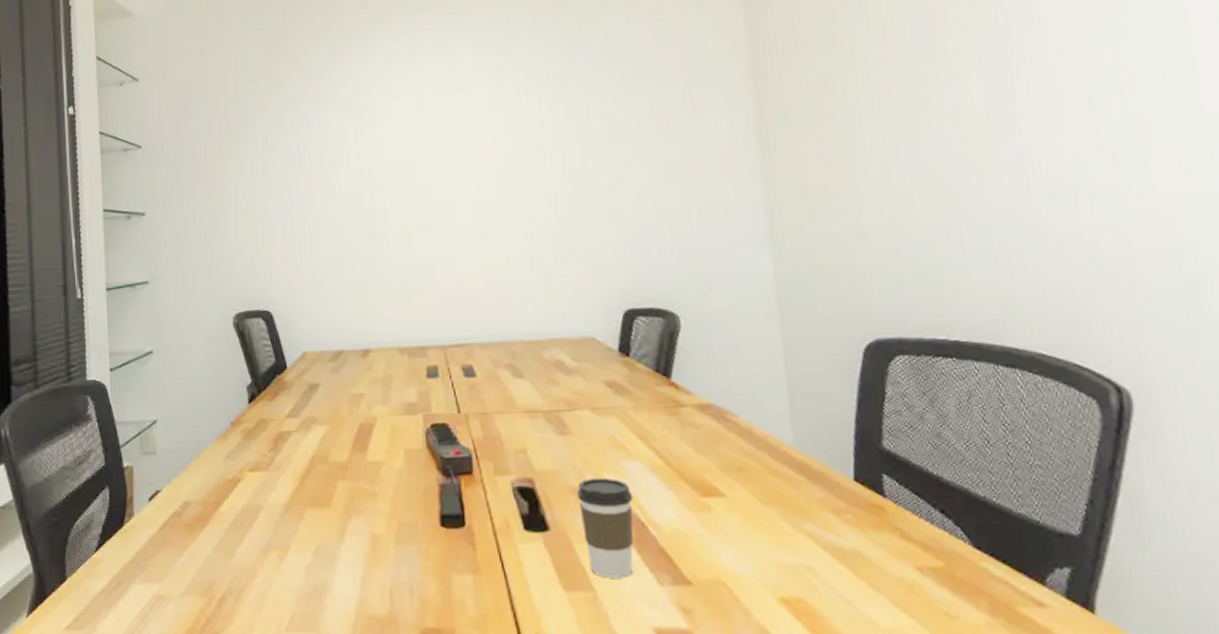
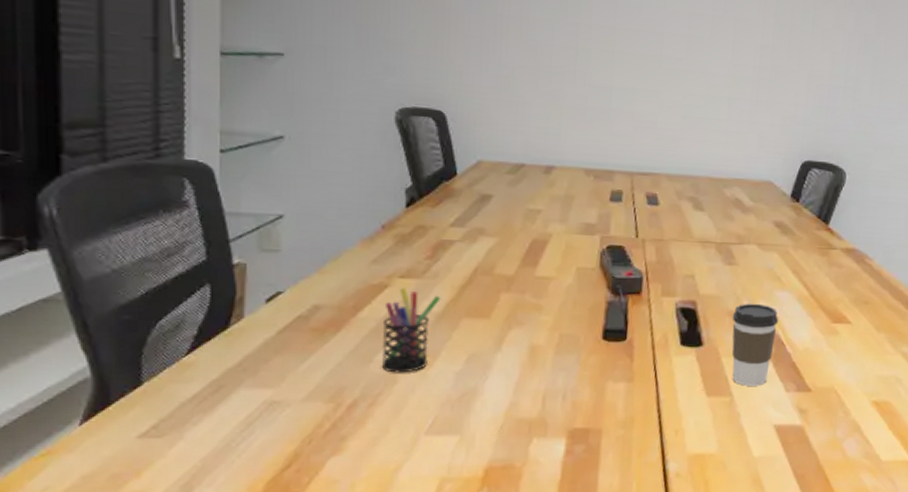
pen holder: none [239,480,286,567] -> present [381,287,441,373]

